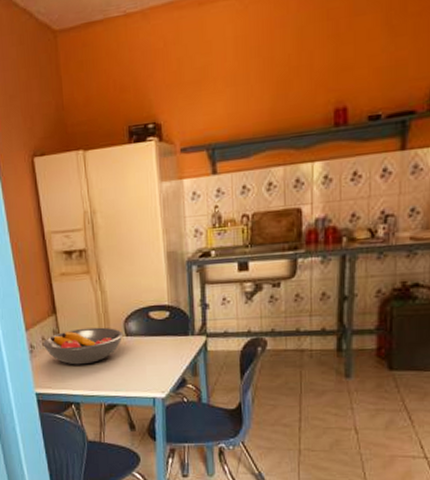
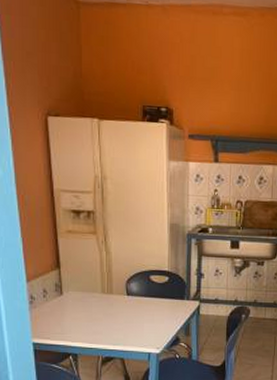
fruit bowl: present [42,327,124,365] -> none [43,284,125,319]

